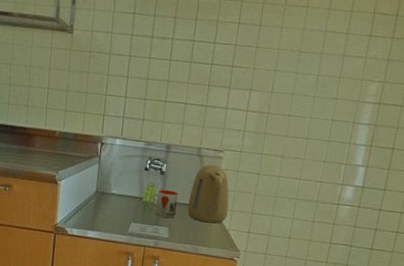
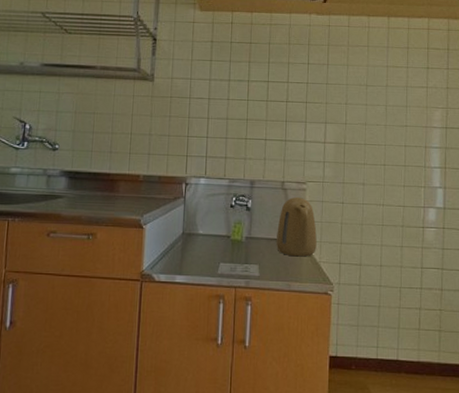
mug: present [148,189,179,219] -> none [236,226,266,256]

